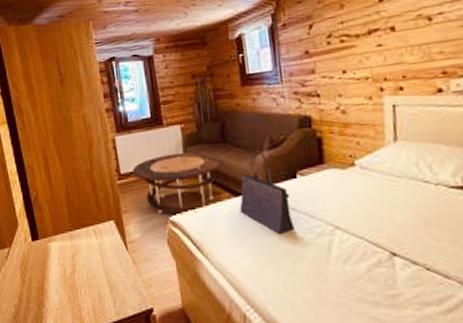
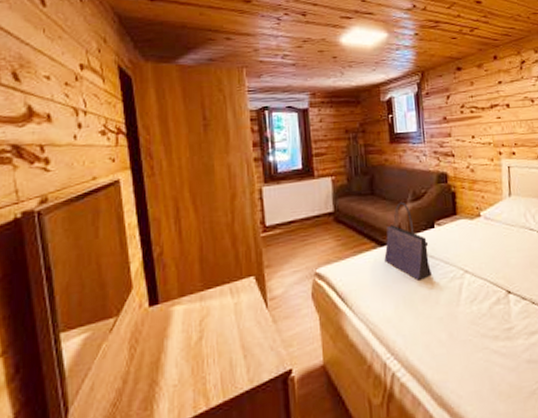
coffee table: present [132,151,223,215] -> none [278,203,371,267]

